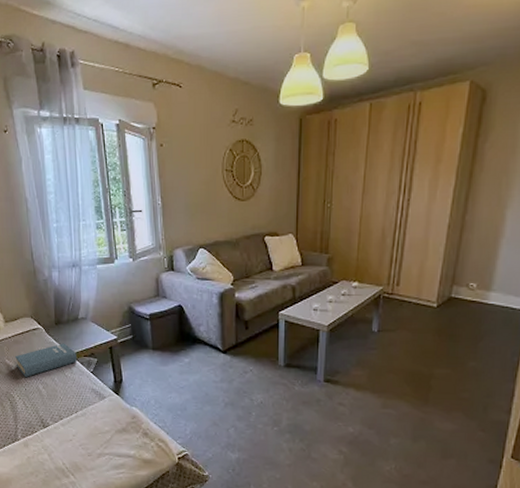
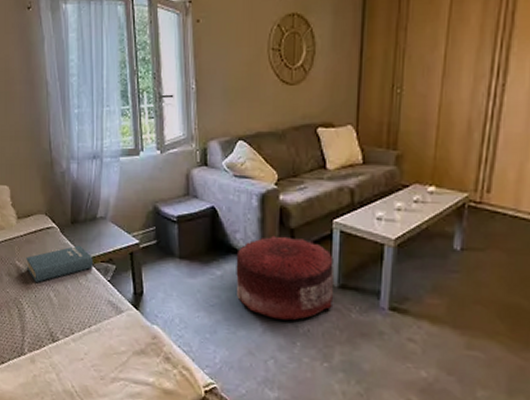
pouf: none [201,327,280,396] -> present [236,235,334,321]

